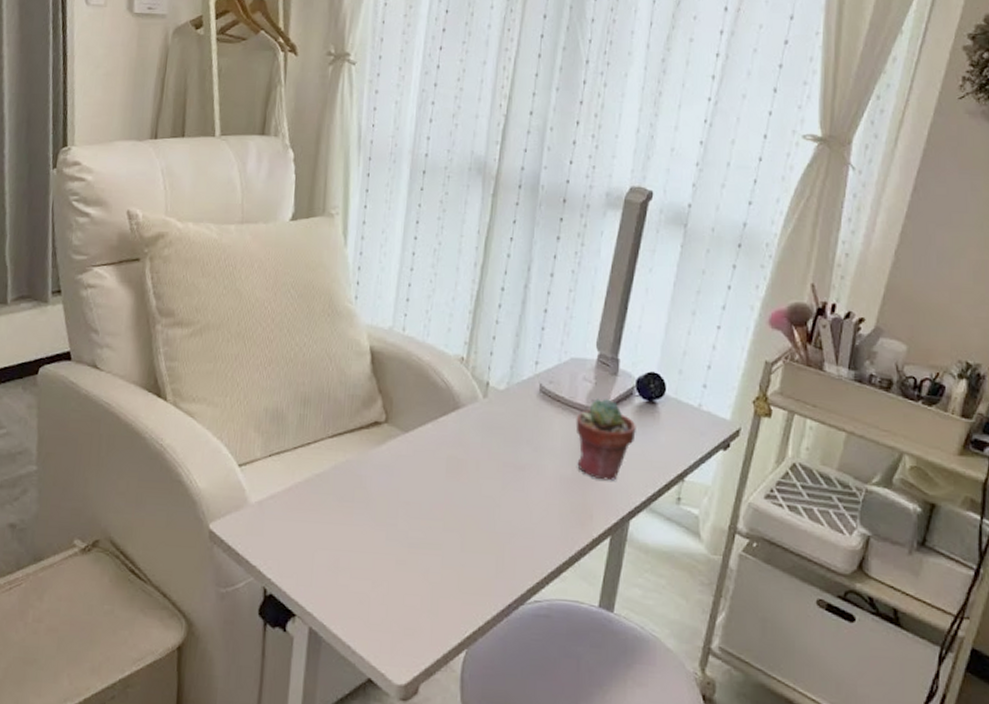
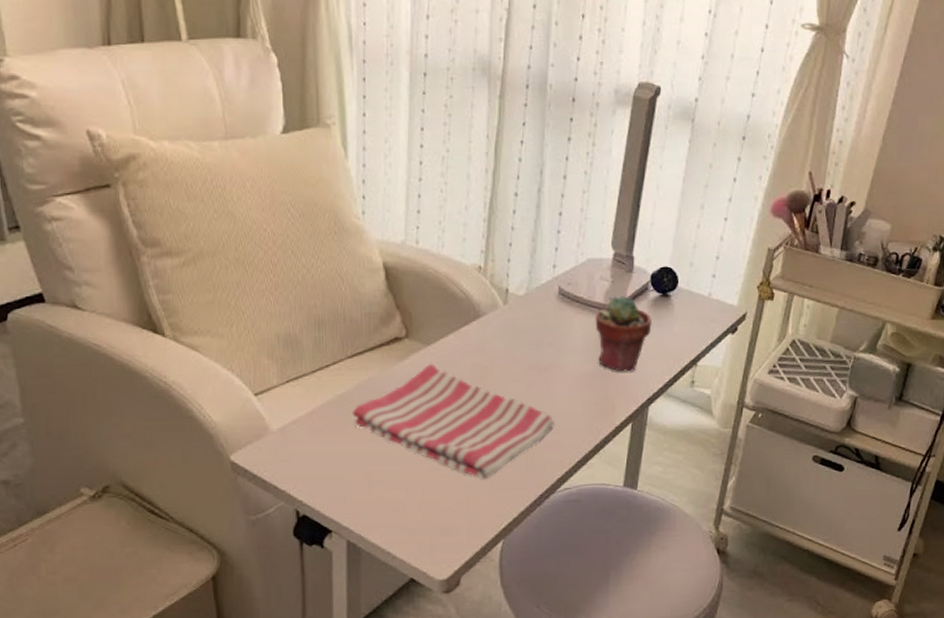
dish towel: none [327,450,528,580] -> present [352,363,554,480]

